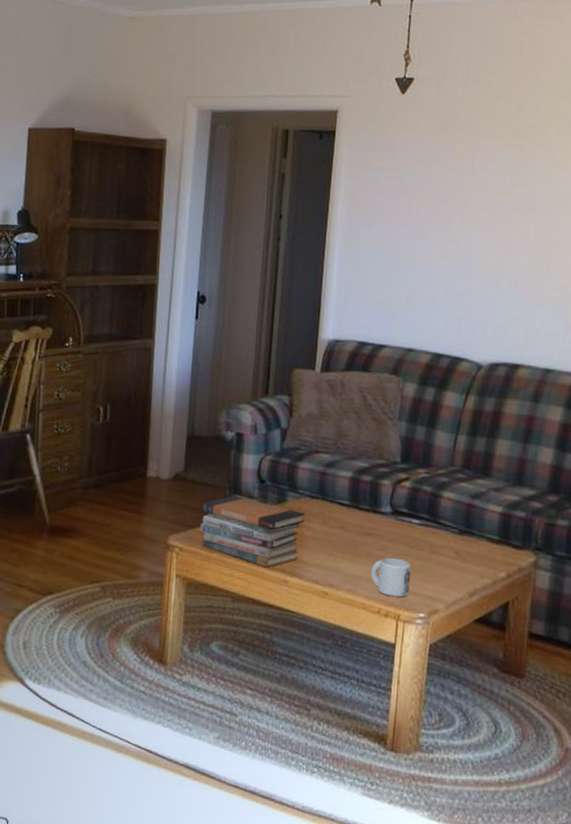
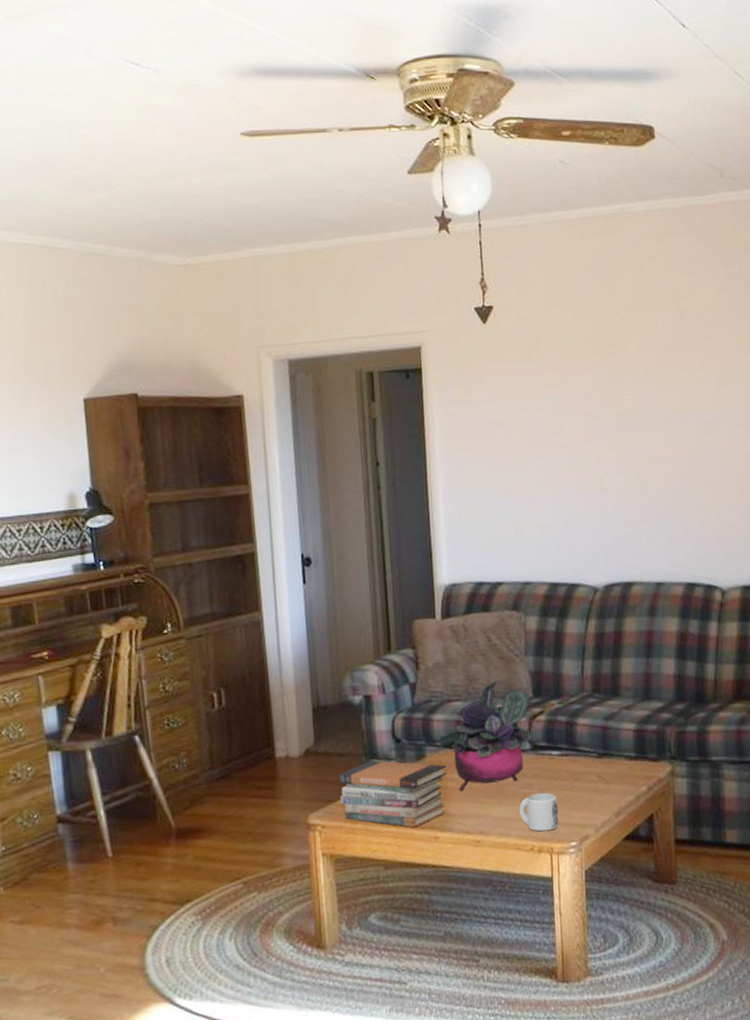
potted plant: none [301,439,398,542] -> present [438,679,532,791]

